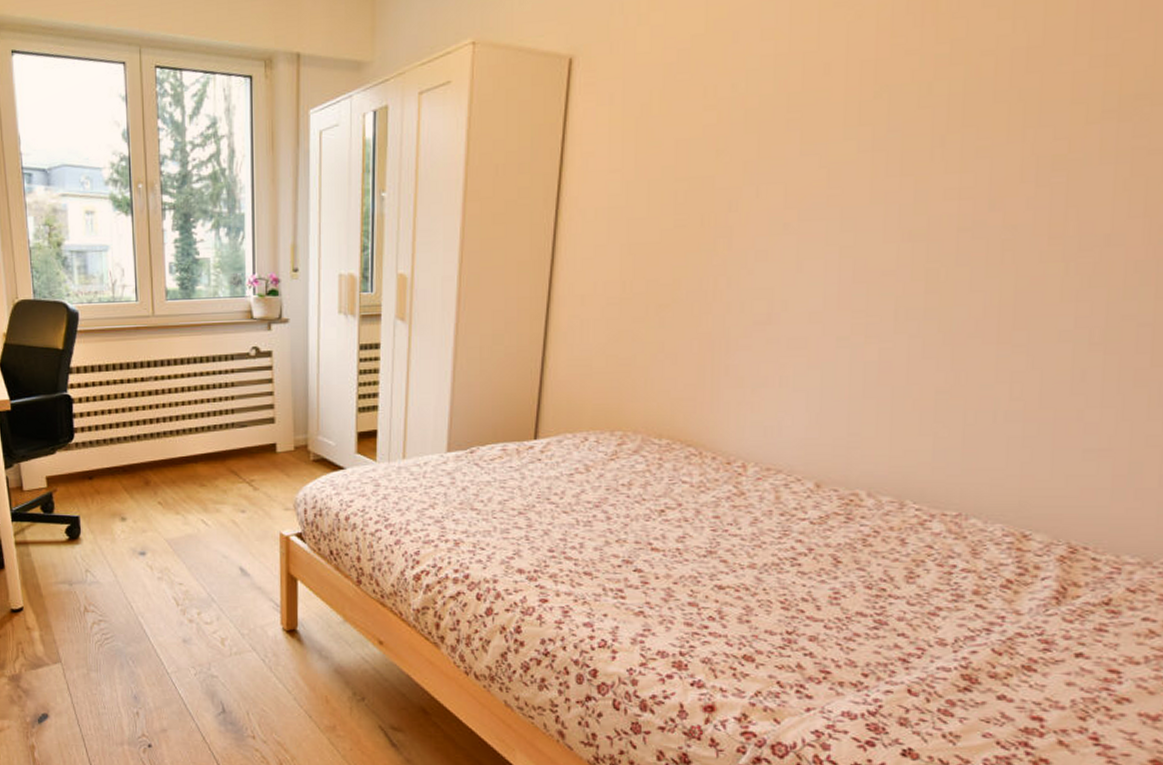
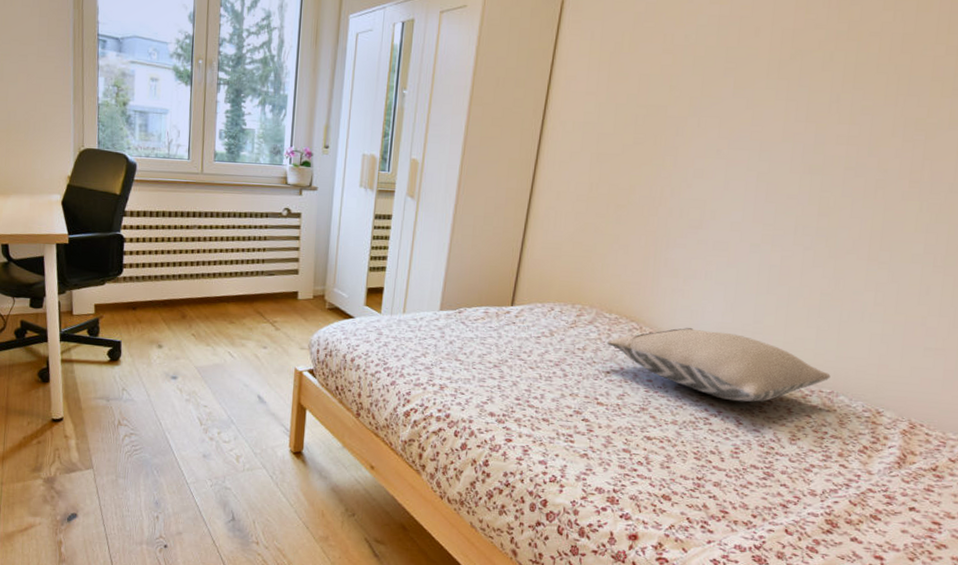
pillow: none [657,449,956,535] -> present [606,328,831,403]

